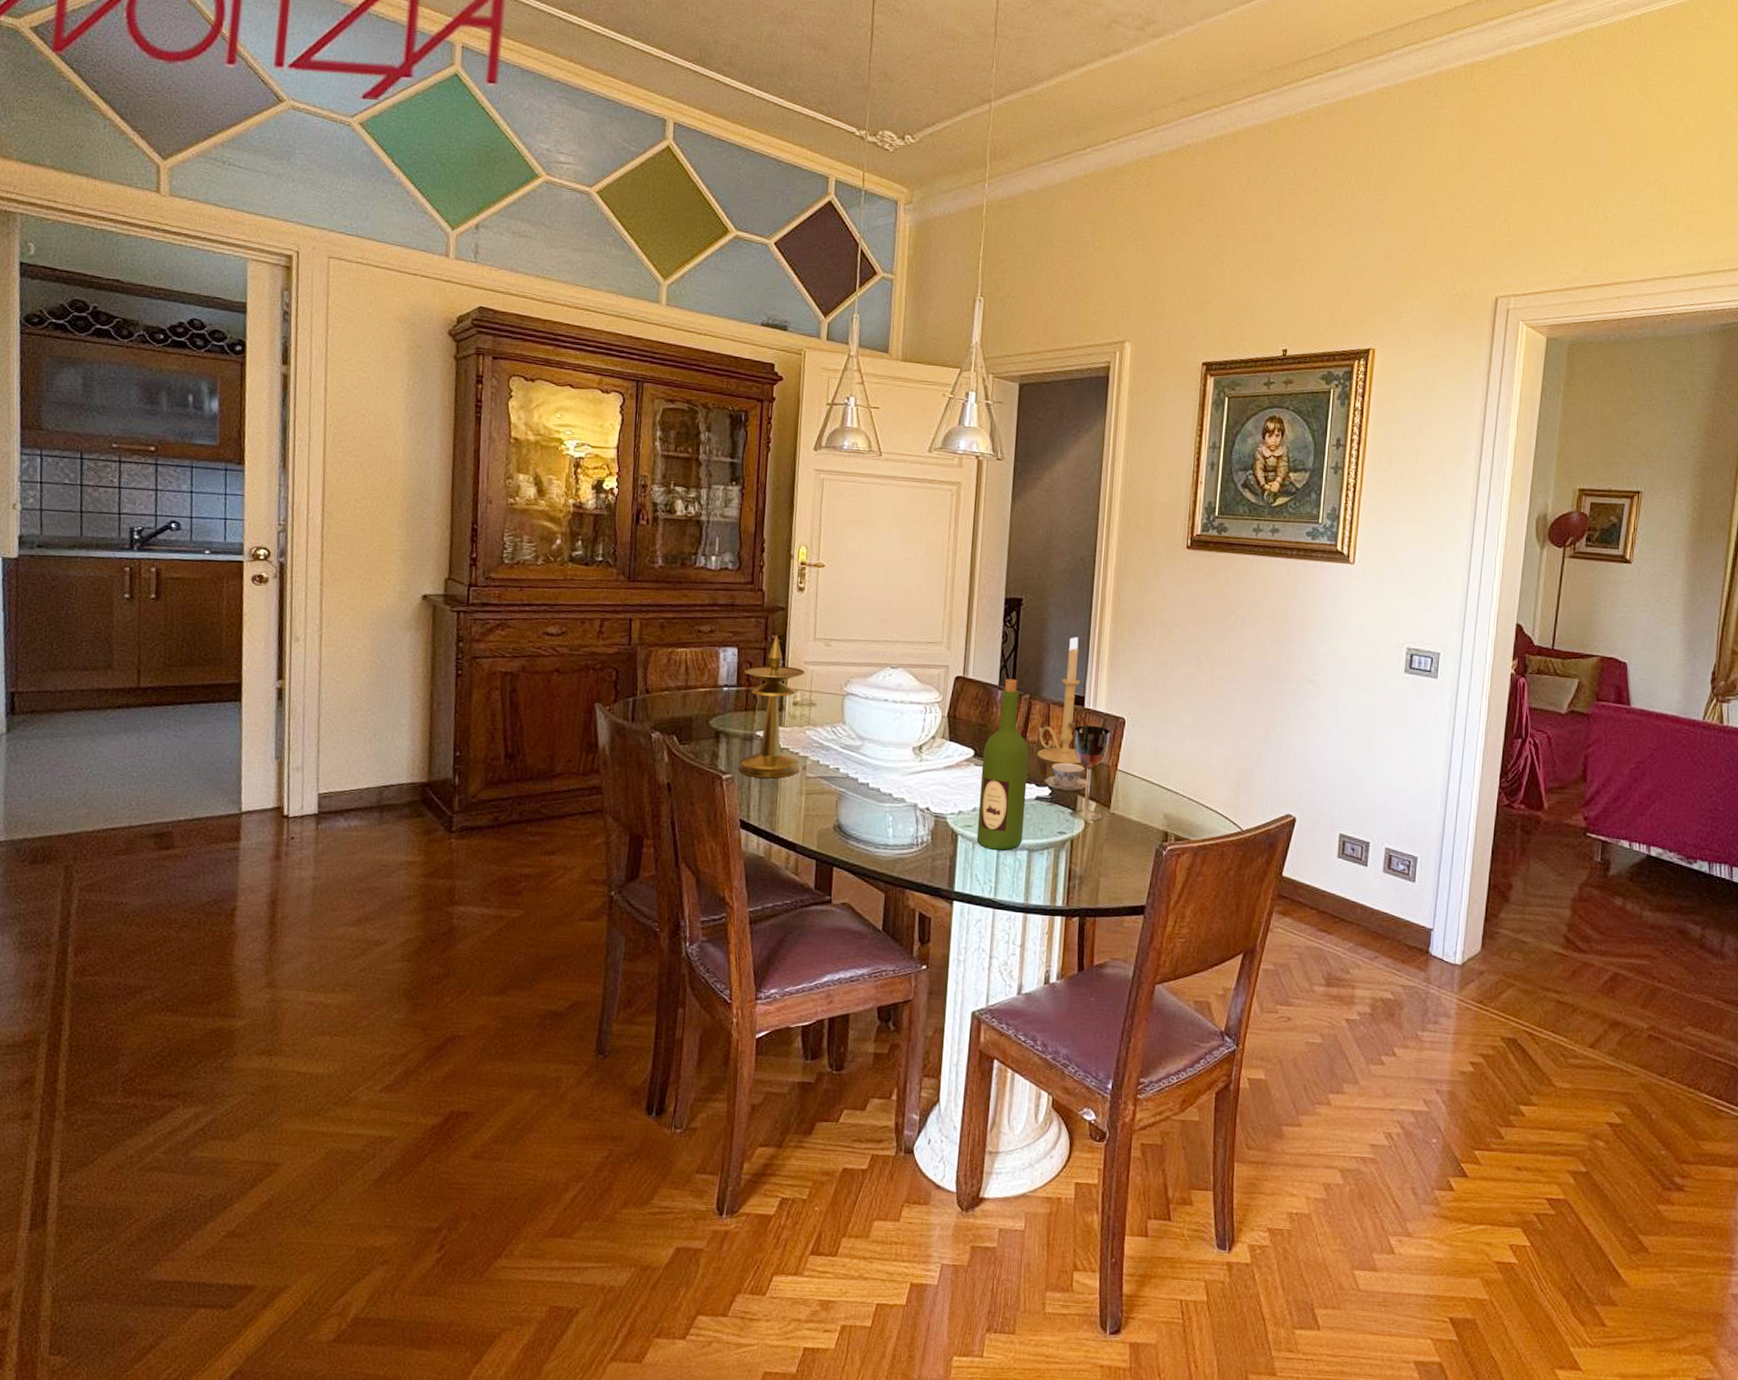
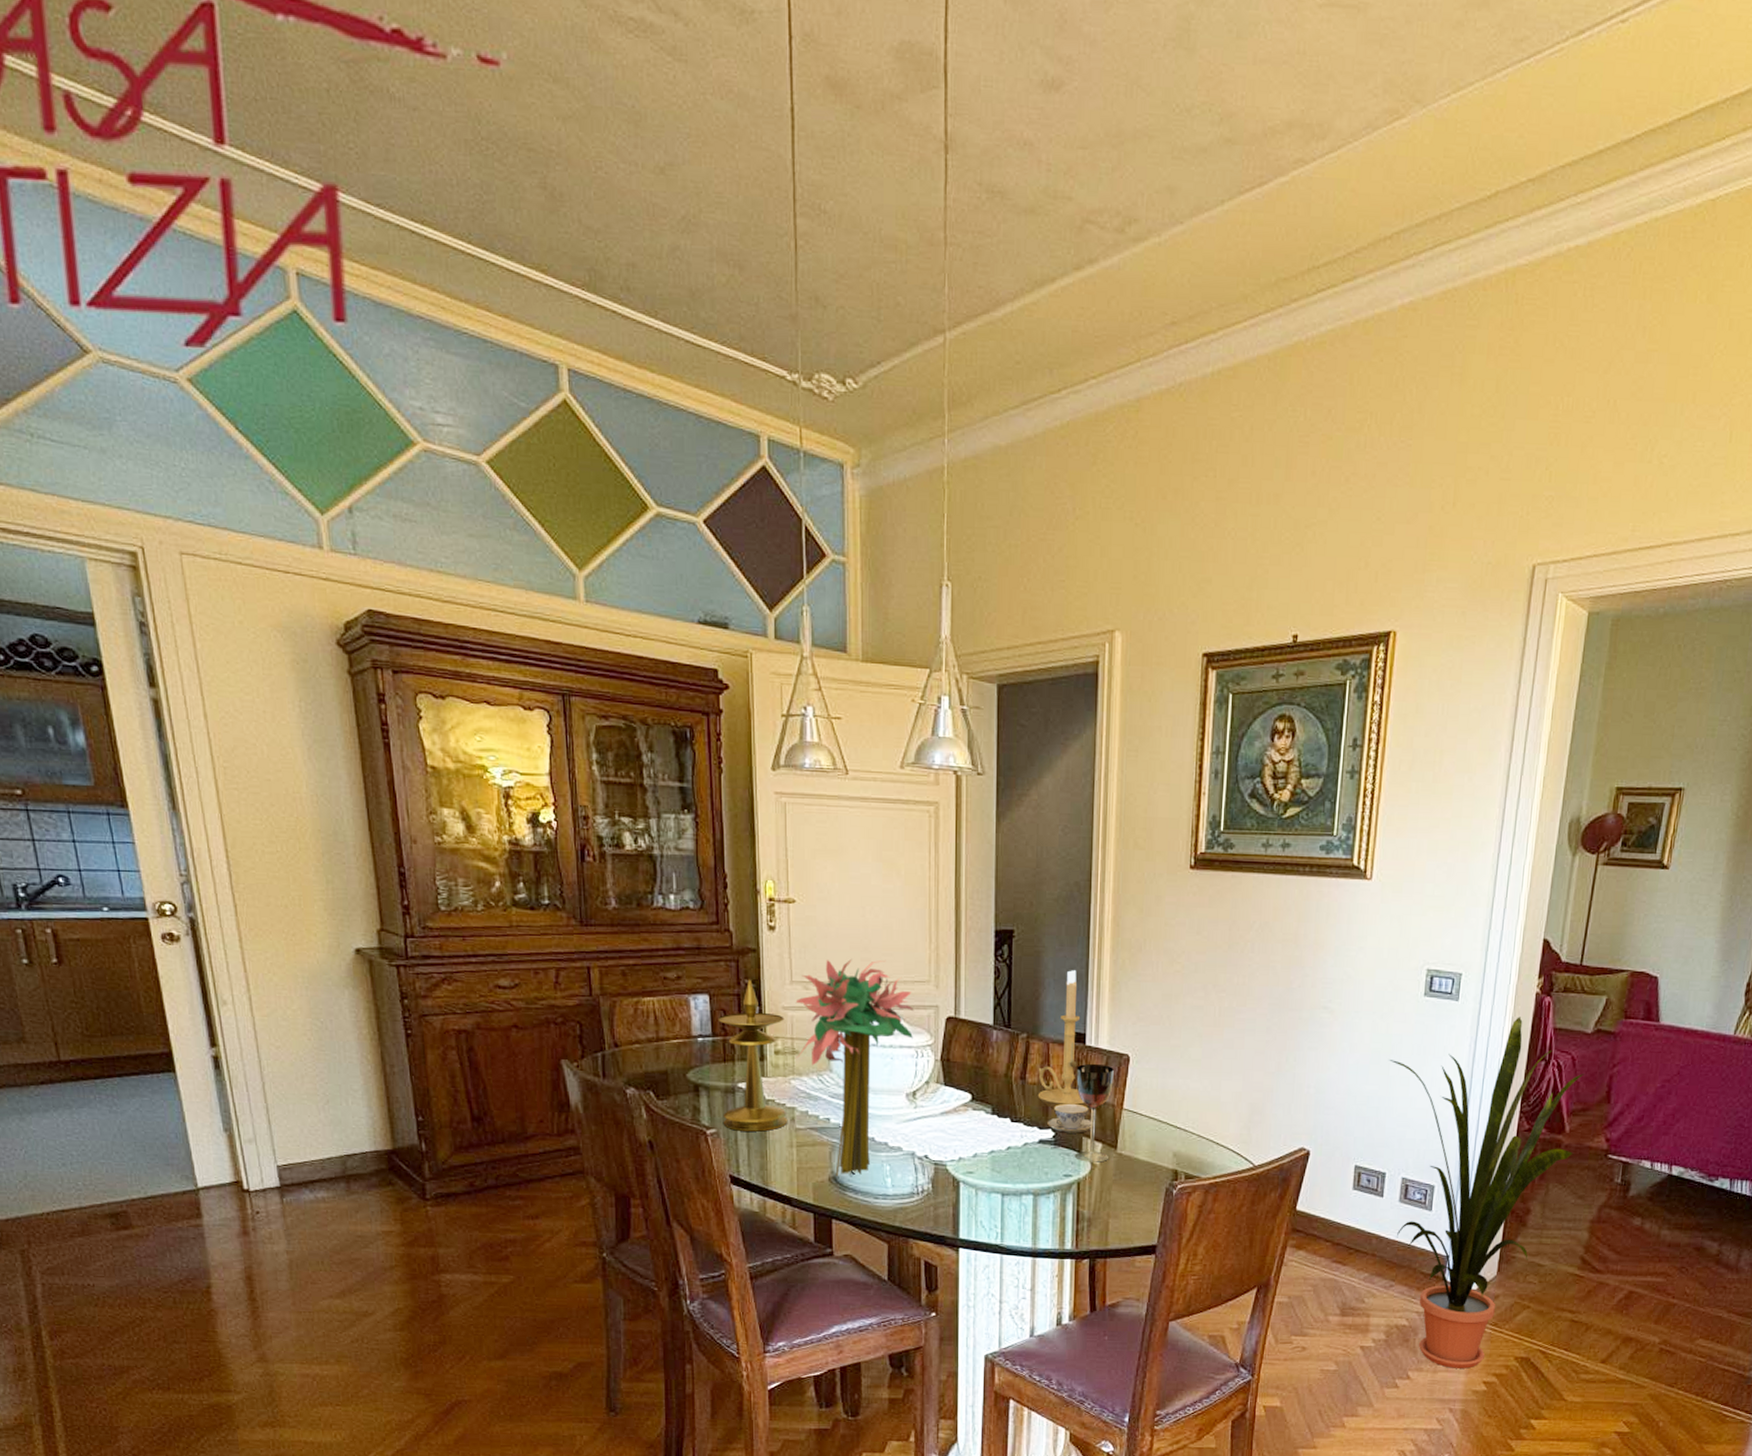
flower bouquet: none [812,619,925,825] -> present [795,958,913,1177]
wine bottle: present [976,679,1029,852] -> none [979,1018,1030,1197]
house plant: none [1372,695,1560,1048] -> present [1389,1017,1584,1369]

